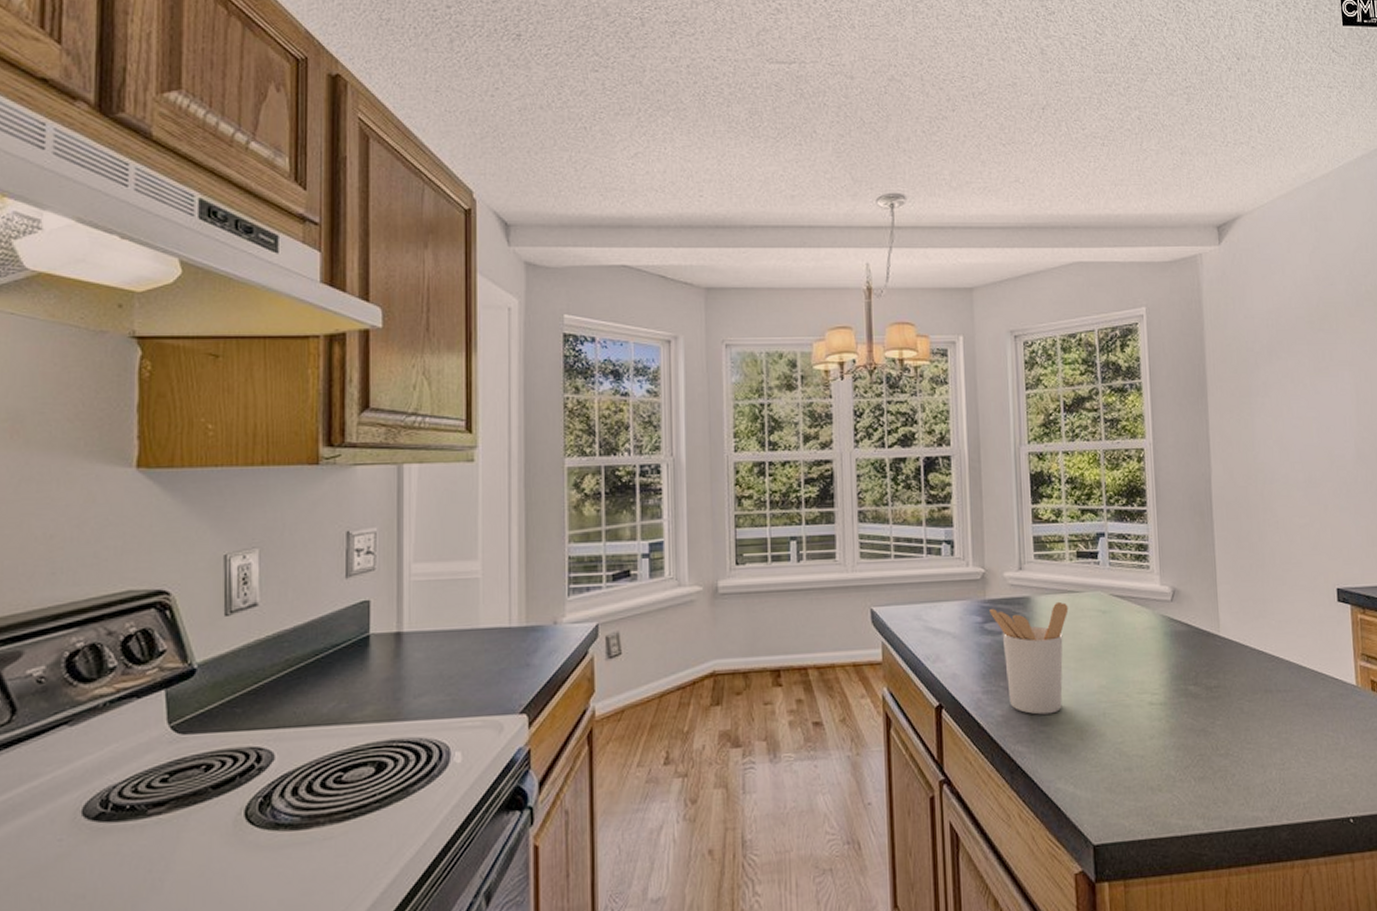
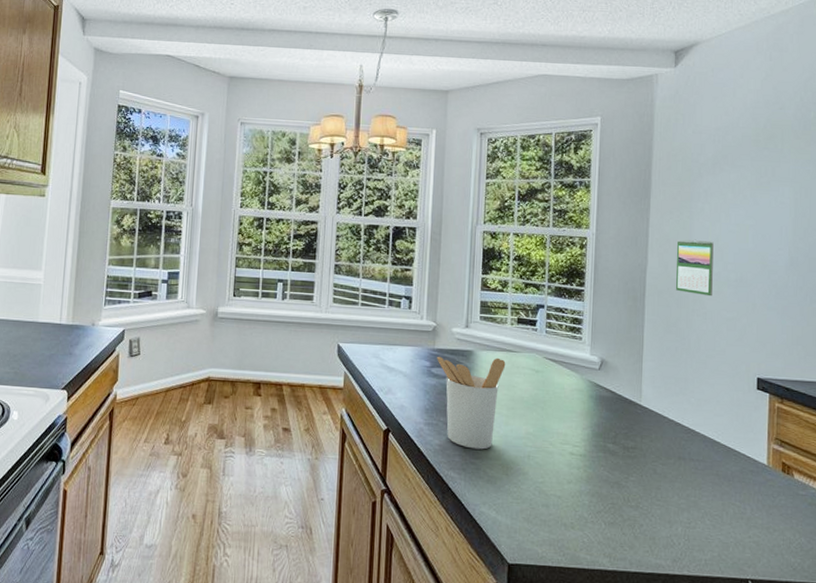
calendar: none [1239,439,1282,503] -> present [676,239,714,297]

